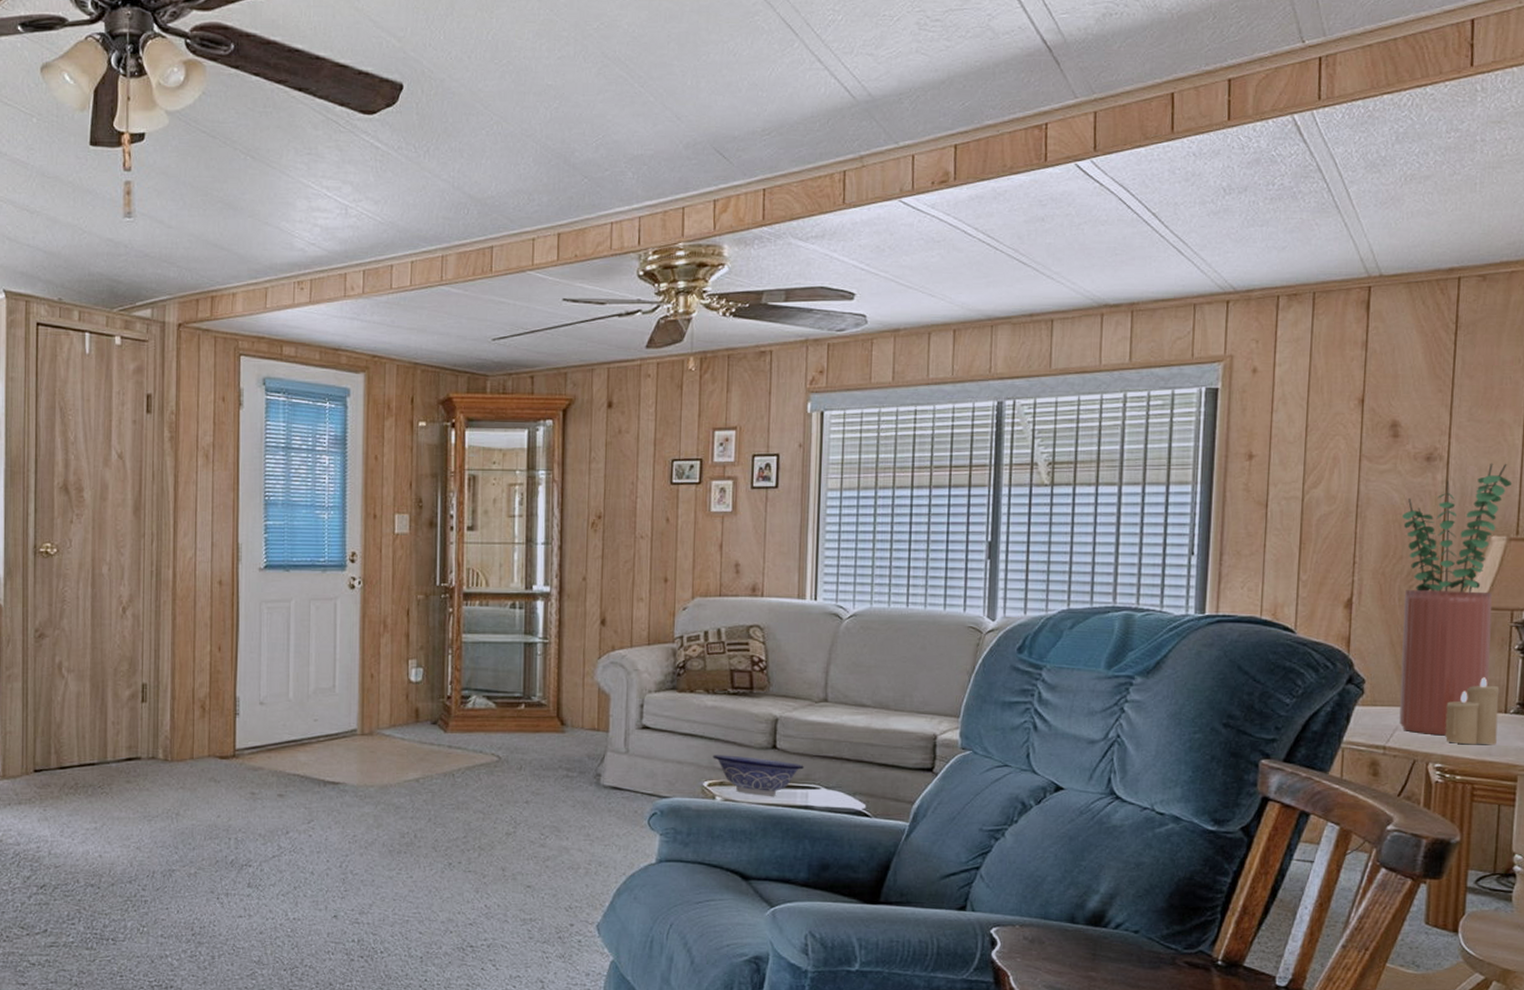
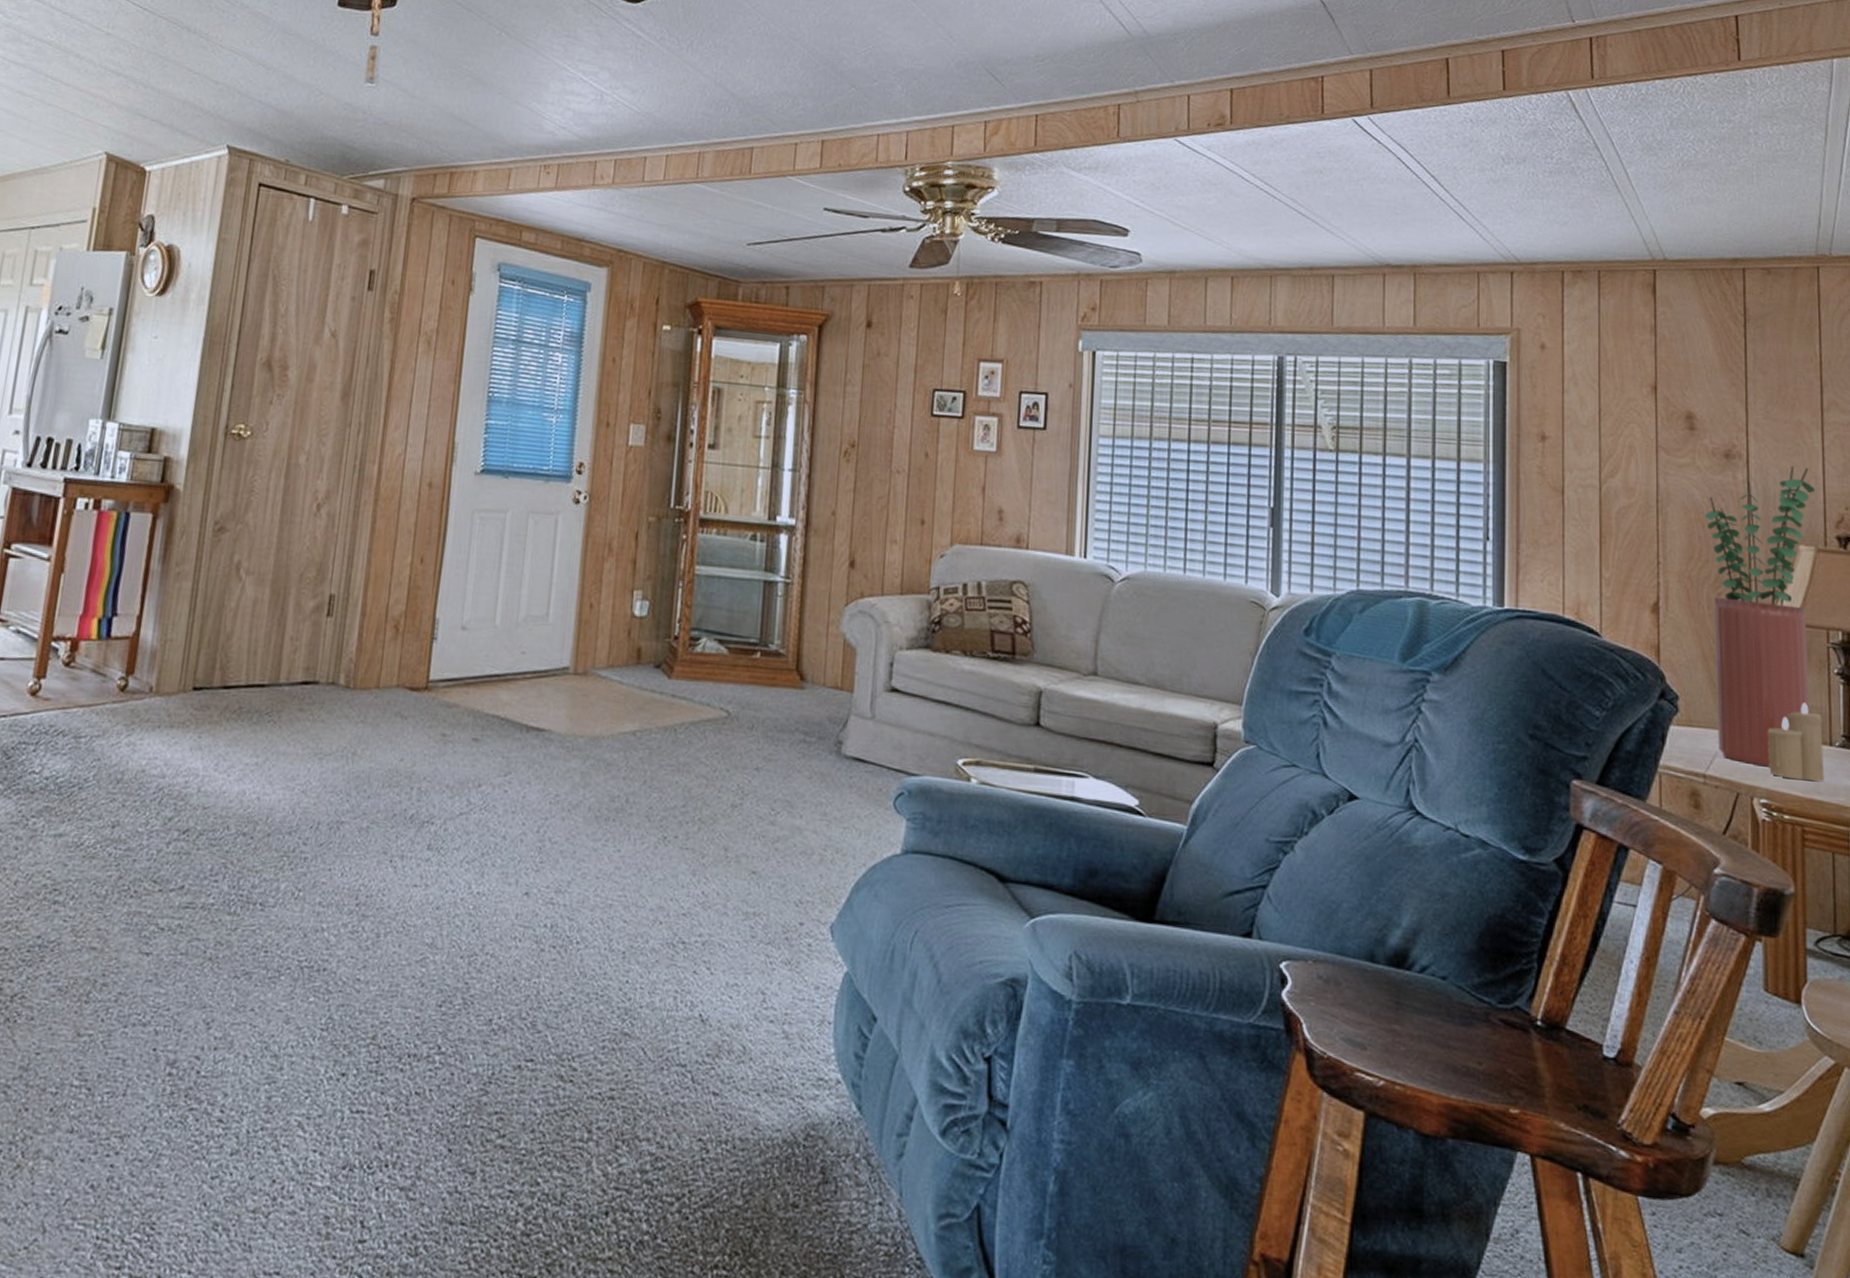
decorative bowl: present [712,755,804,796] -> none [968,728,1070,783]

